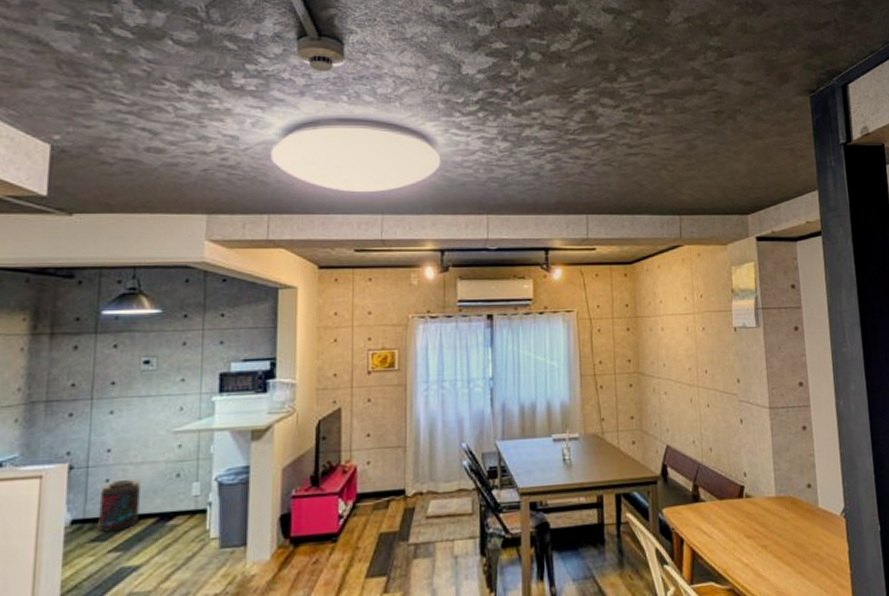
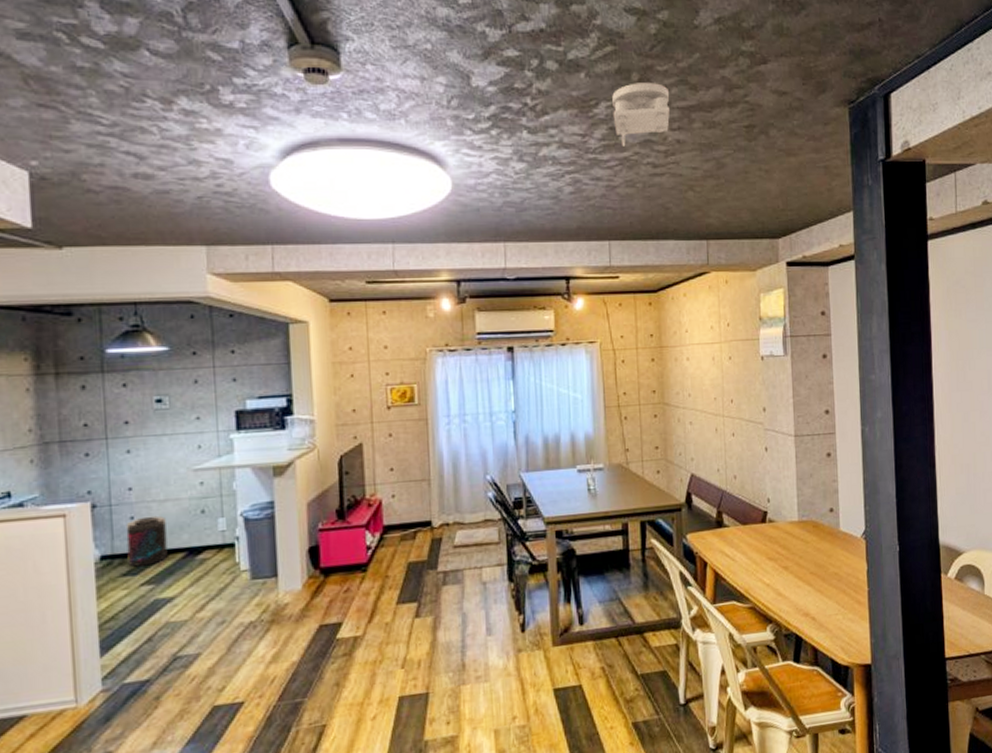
smoke detector: none [591,72,644,129] -> present [612,83,670,147]

